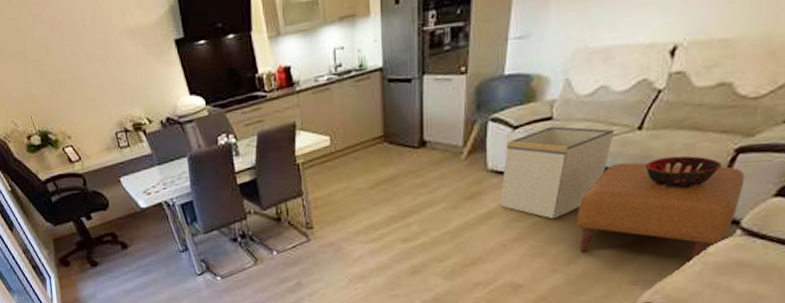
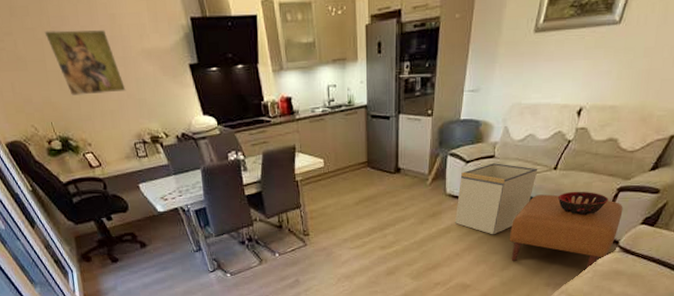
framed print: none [25,12,107,86] -> present [44,29,126,96]

